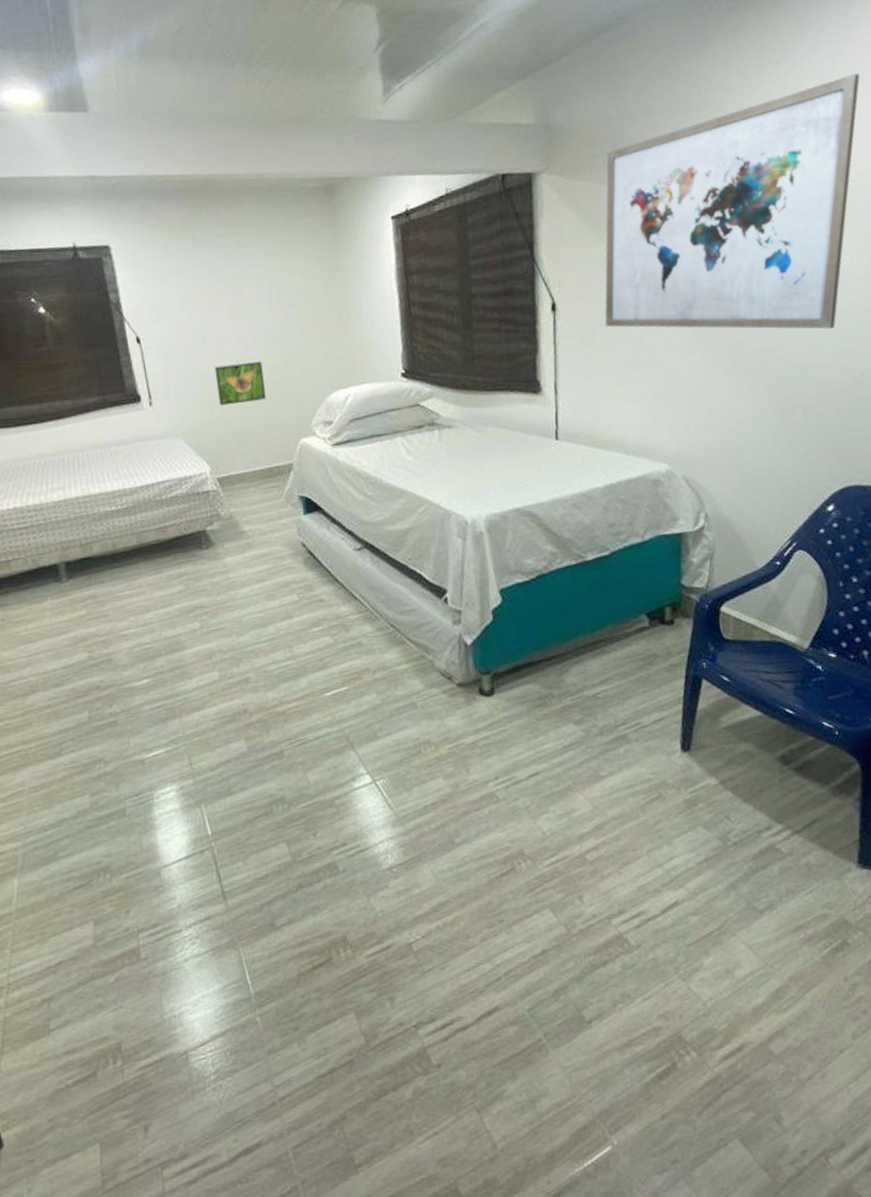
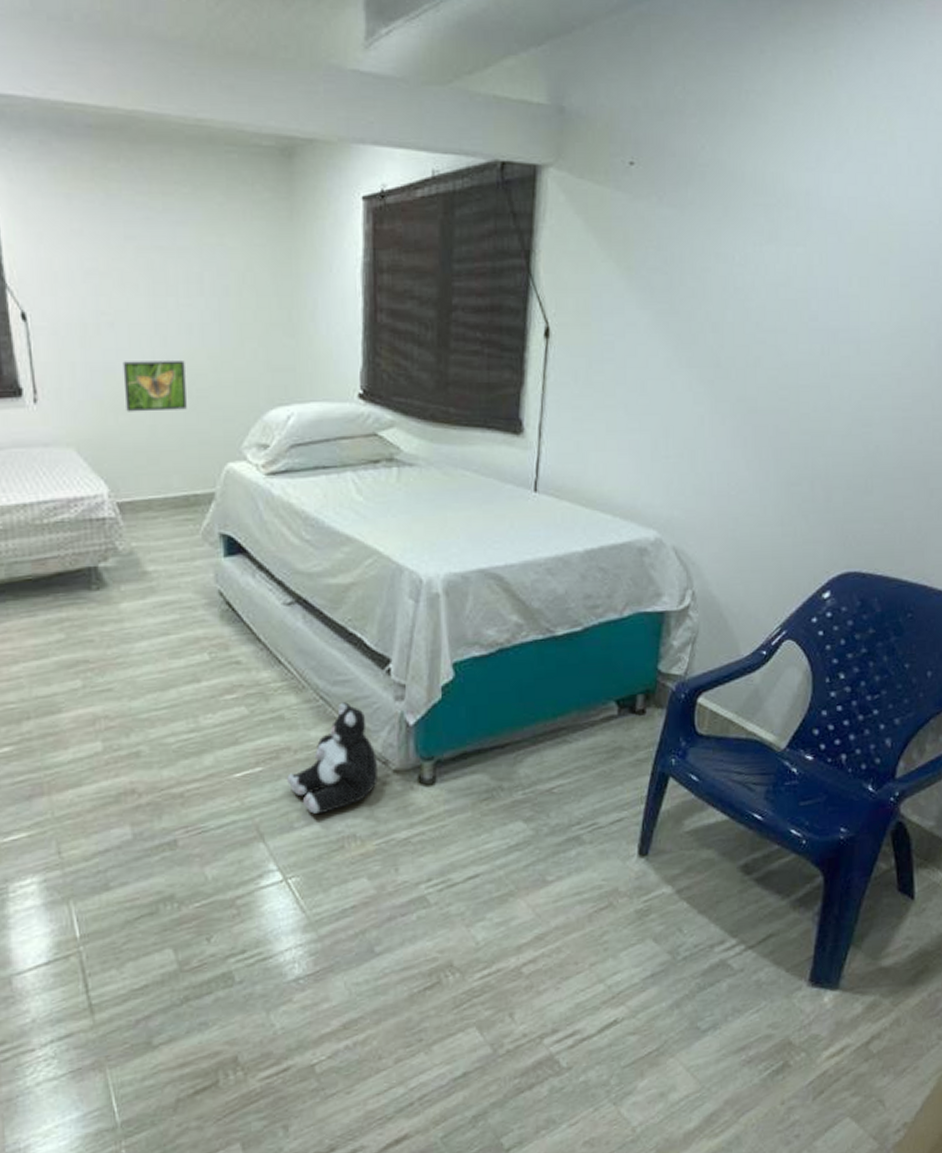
plush toy: none [369,628,445,724] -> present [287,702,379,814]
wall art: present [605,74,860,329] -> none [604,99,916,392]

